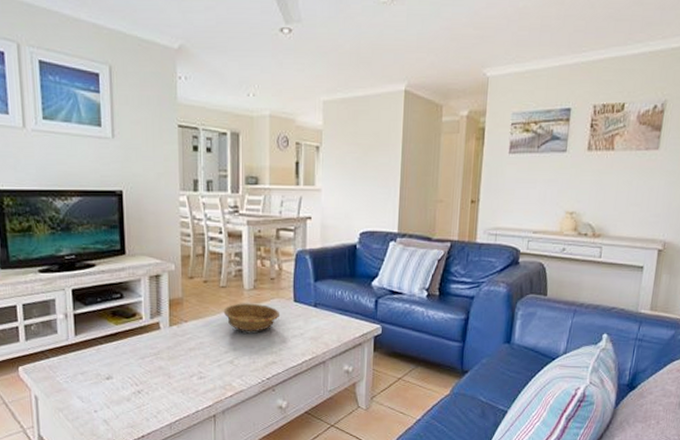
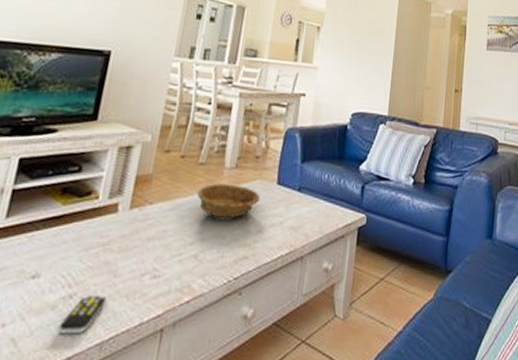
remote control: none [136,391,167,418] -> present [58,294,107,335]

